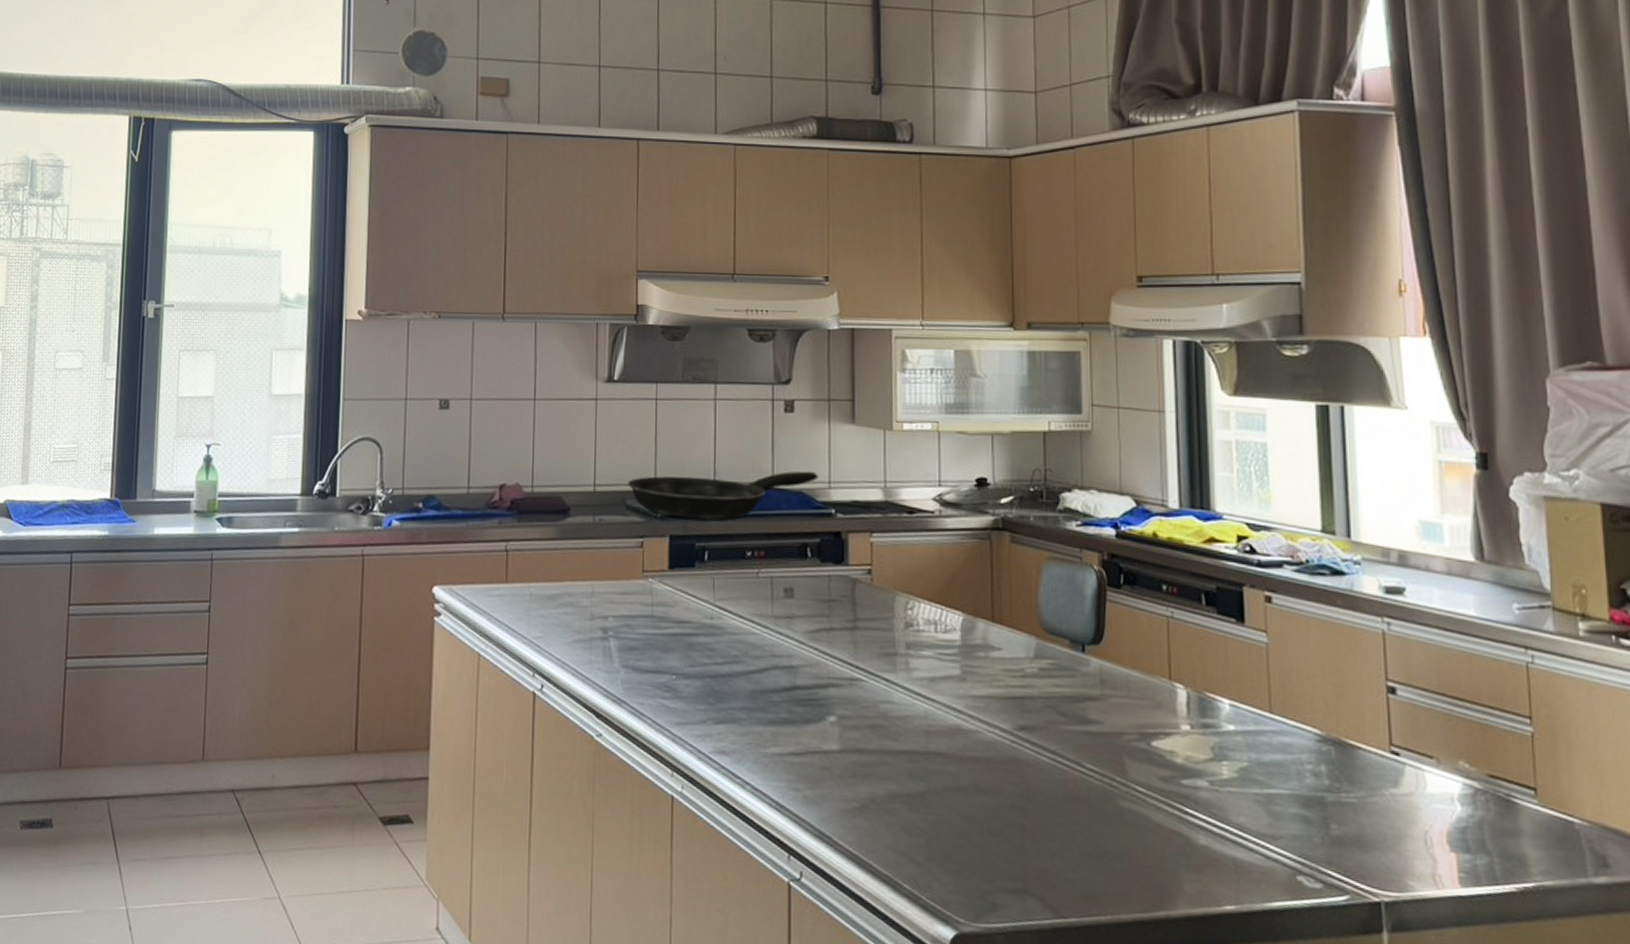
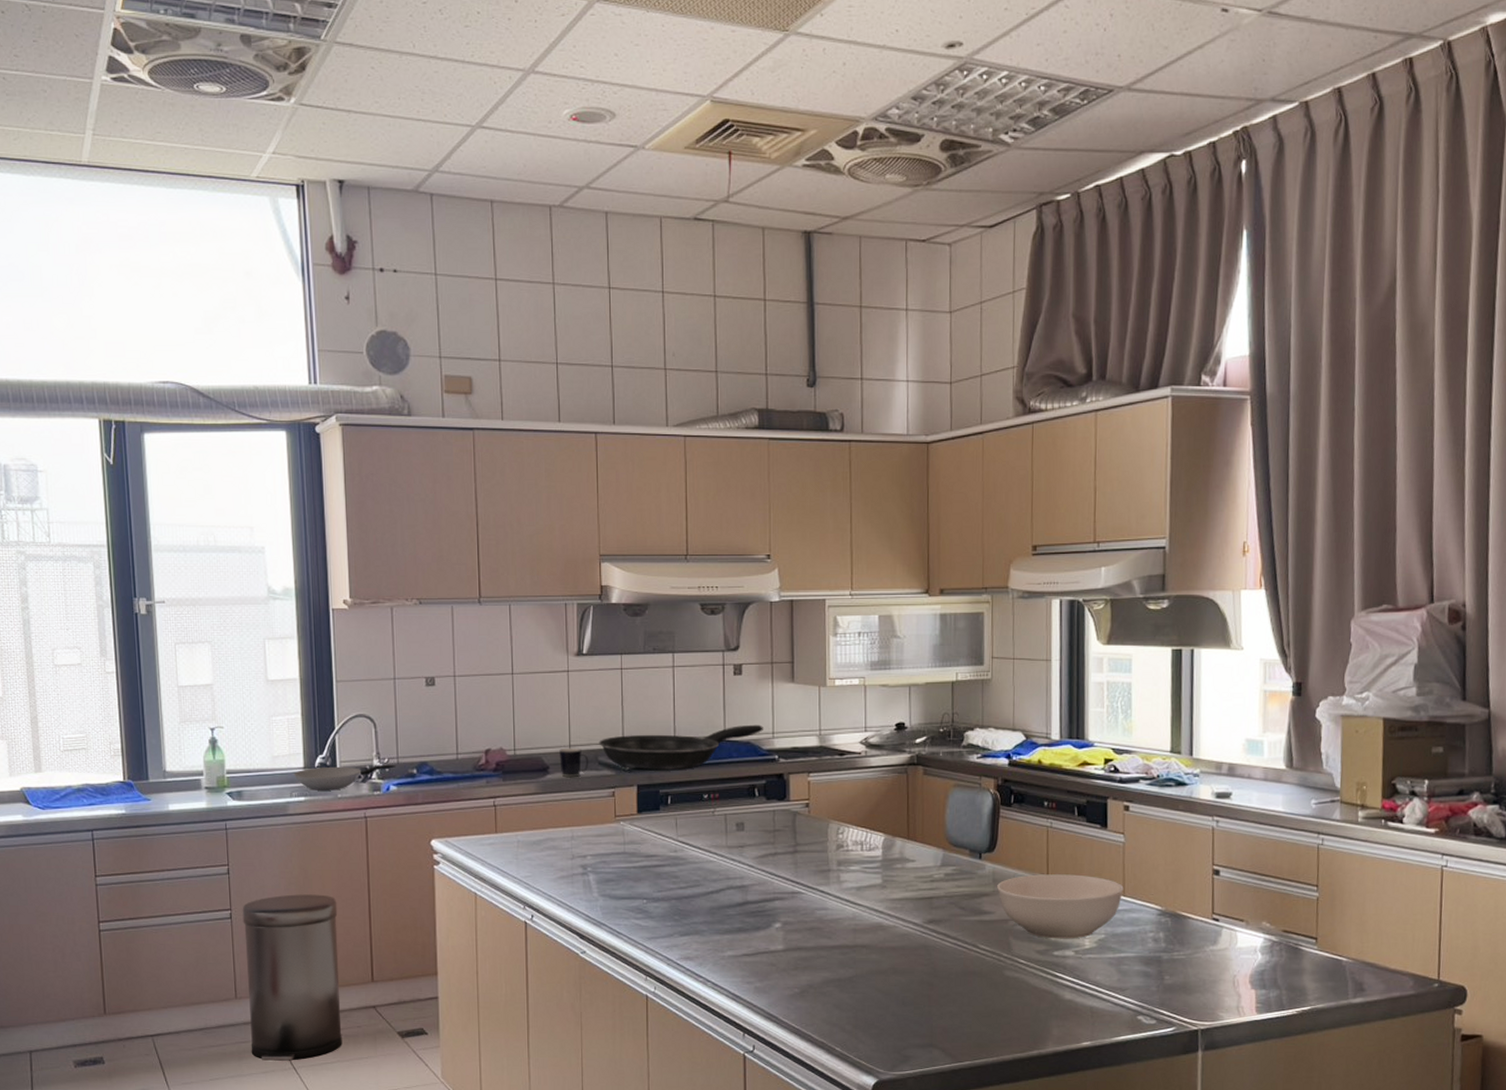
pedal bin: none [213,640,324,843] -> present [242,894,342,1061]
wok: none [289,494,400,522] -> present [294,764,396,791]
mug: none [582,487,616,522] -> present [559,747,589,777]
bowl: none [1106,677,1270,765] -> present [997,874,1124,939]

